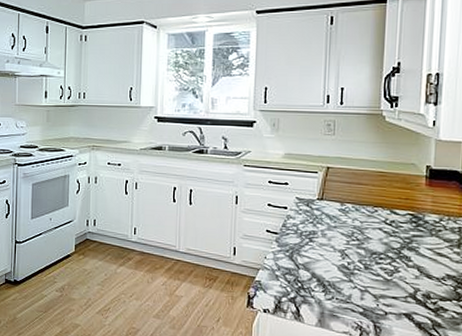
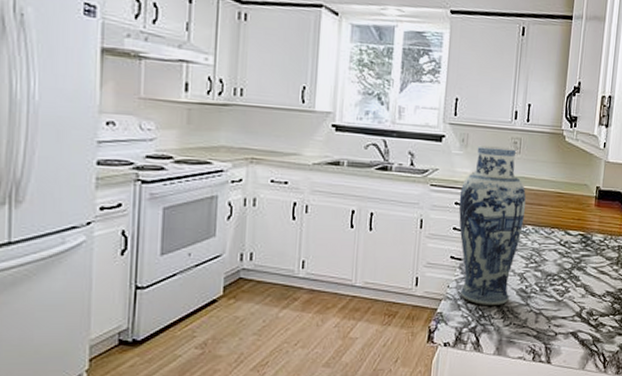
vase: none [272,129,344,279] -> present [459,145,526,305]

